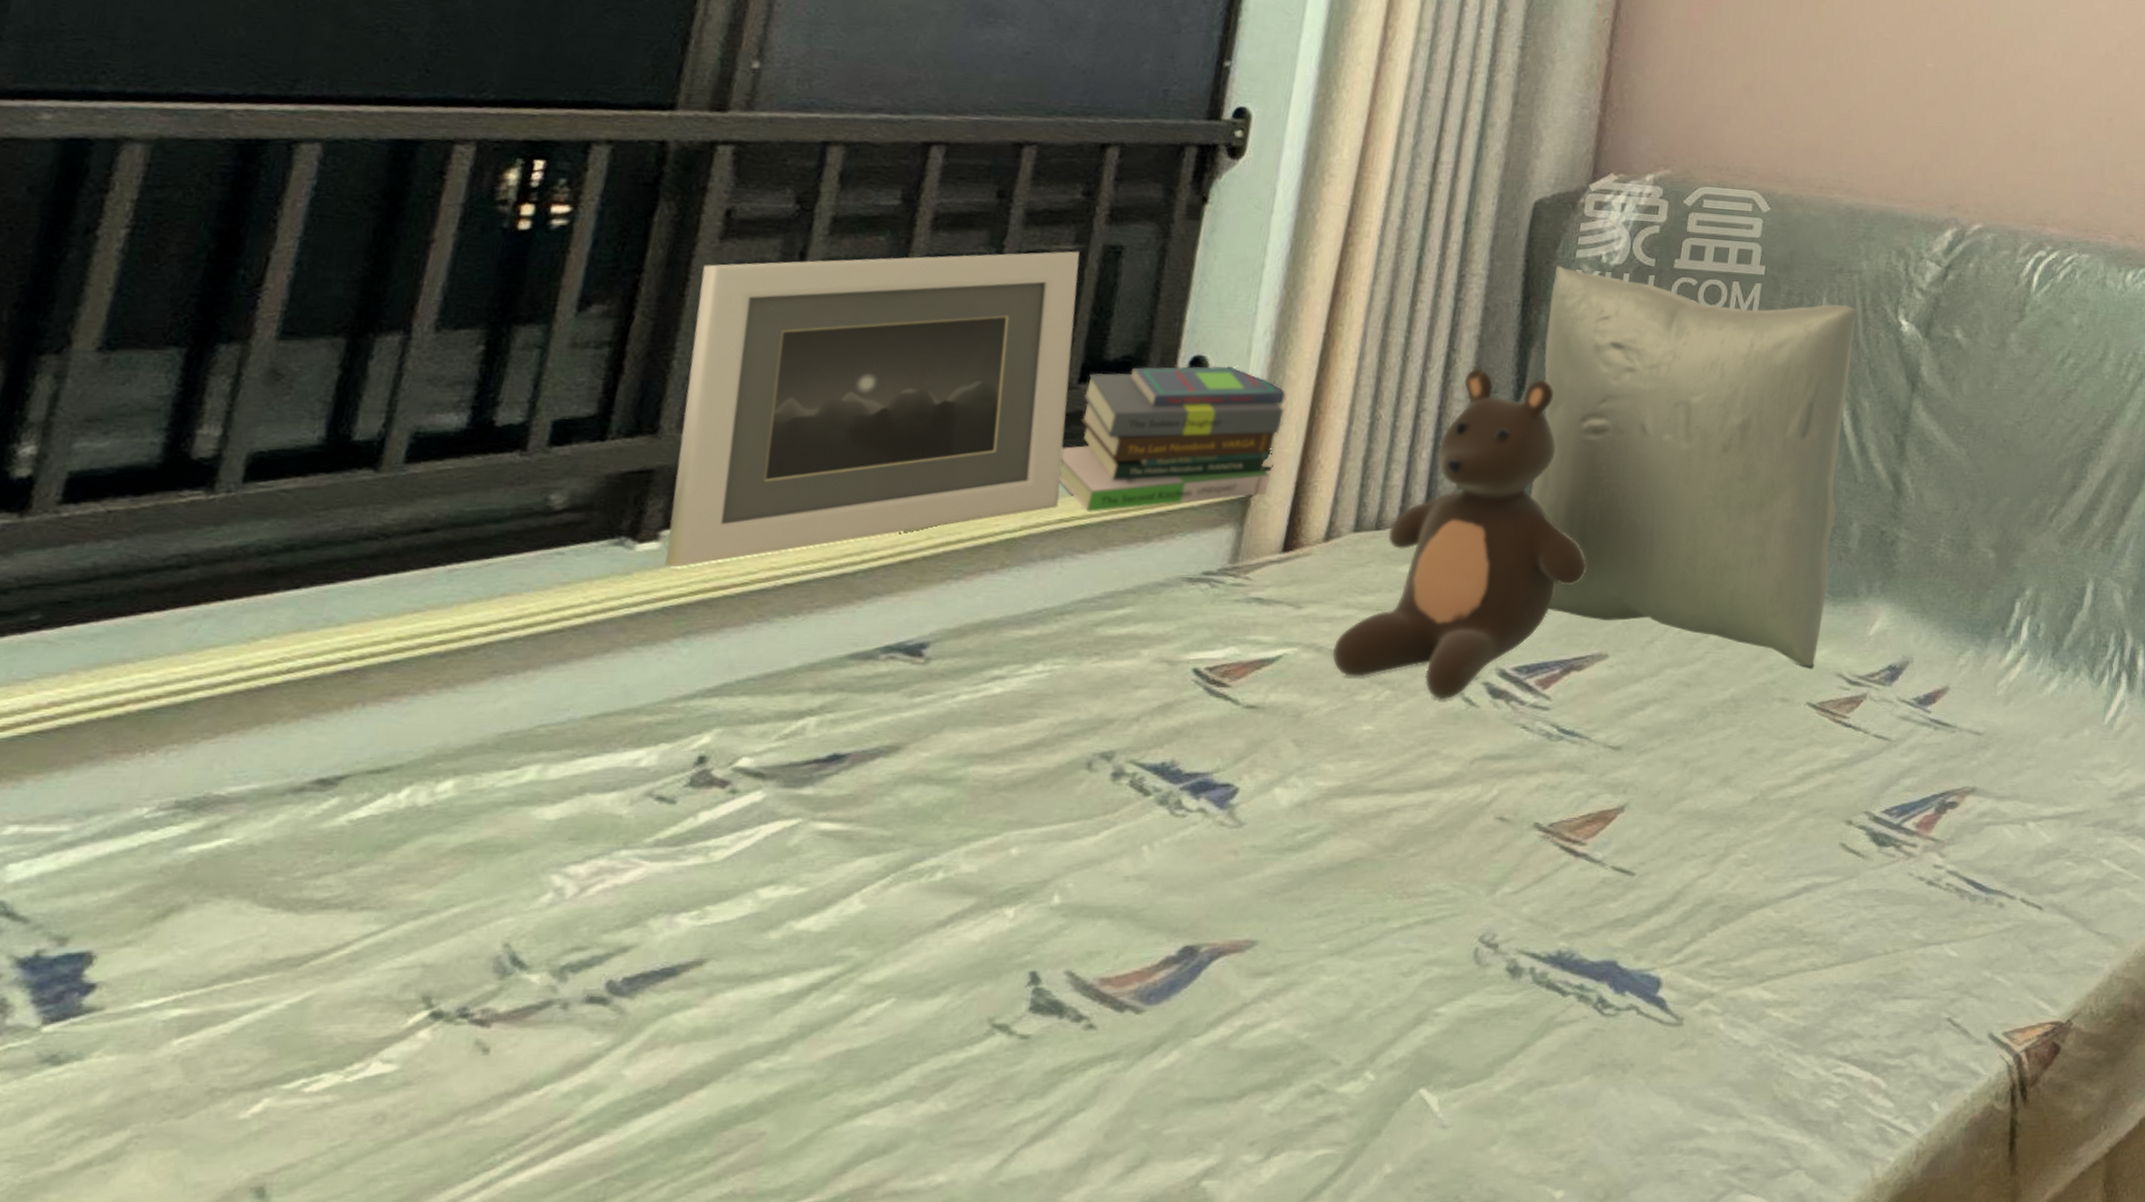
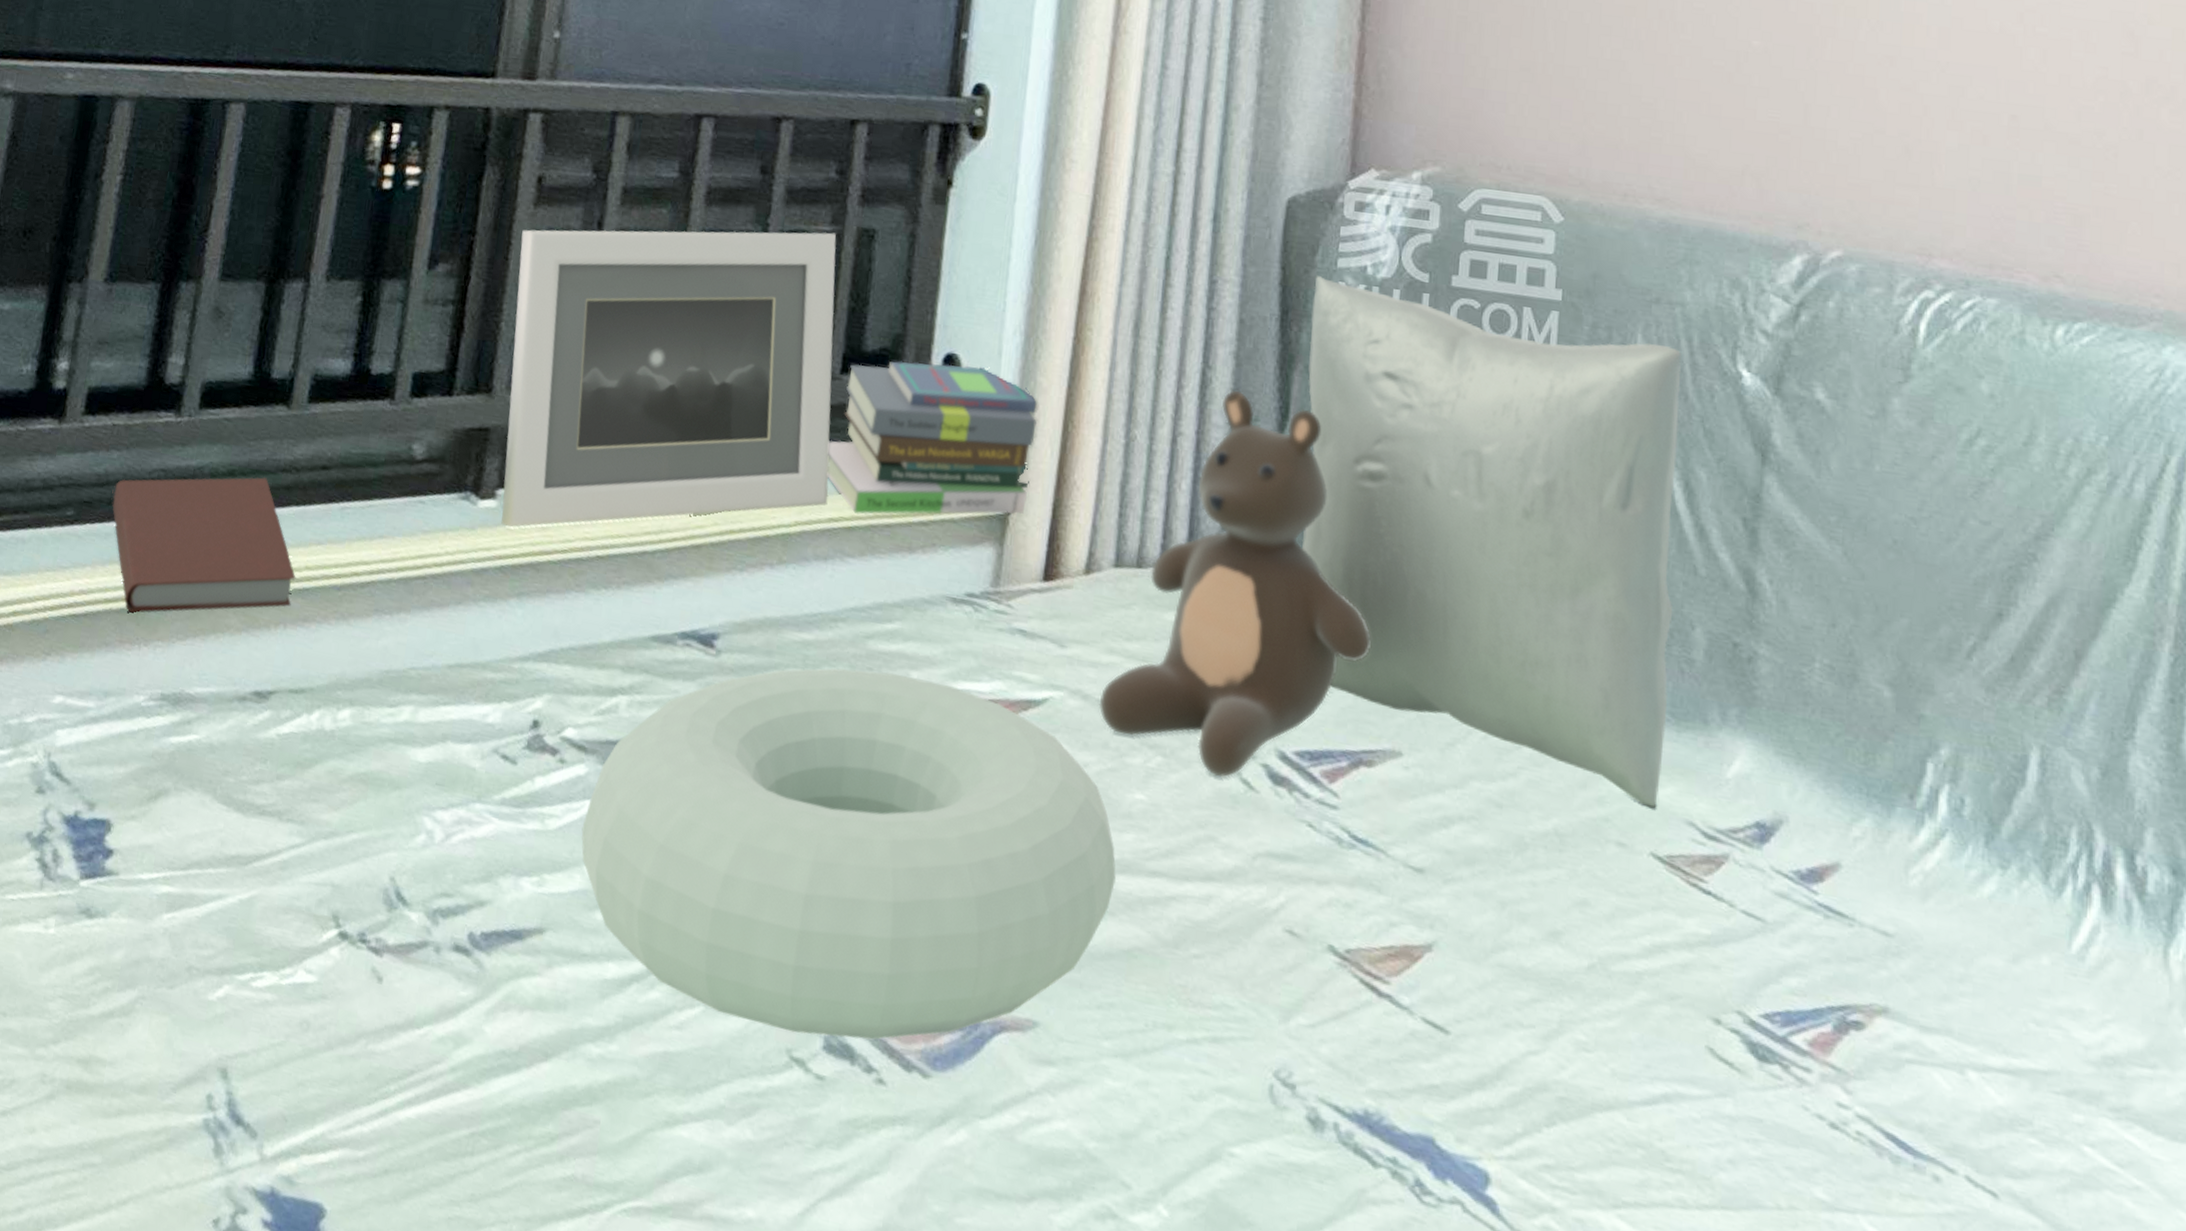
book: none [102,549,382,718] -> present [111,477,296,614]
cushion: none [754,654,1341,1002] -> present [581,668,1116,1040]

